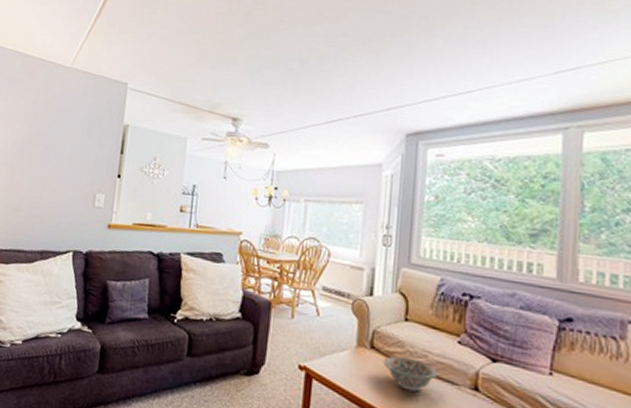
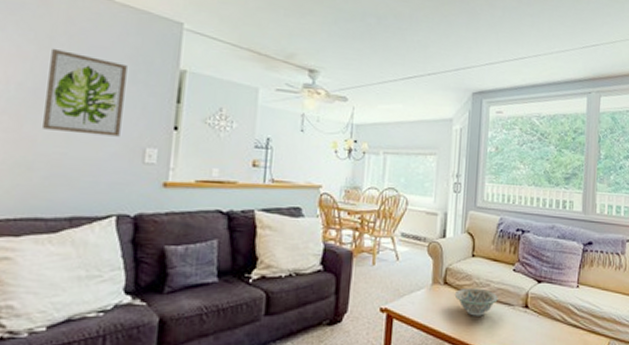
wall art: none [26,111,85,184] -> present [43,48,127,137]

